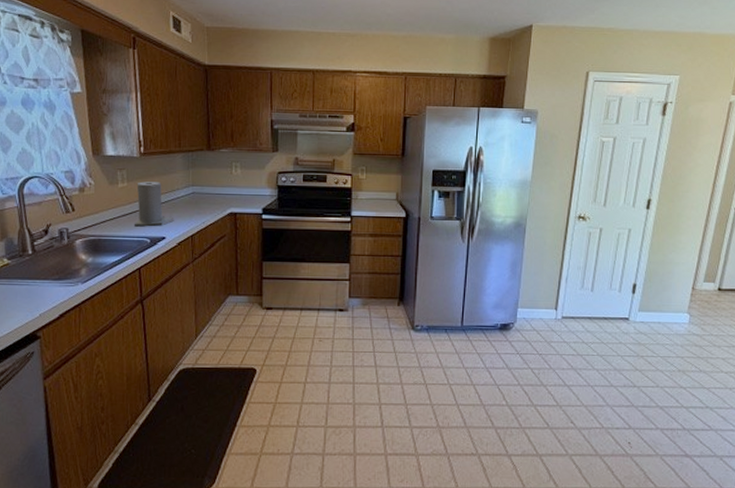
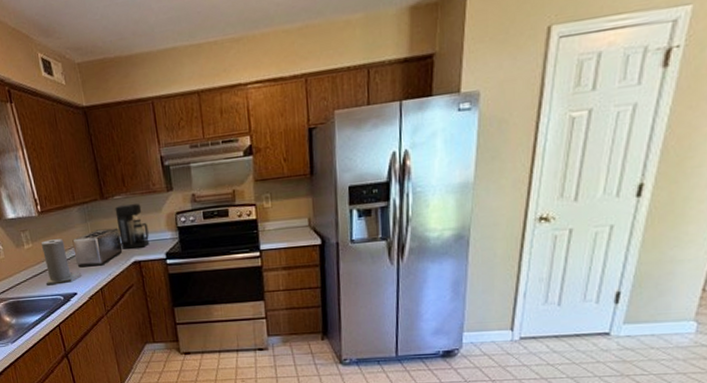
toaster: none [170,178,221,213] -> present [72,228,123,268]
coffee maker: none [219,159,249,200] -> present [115,204,150,249]

